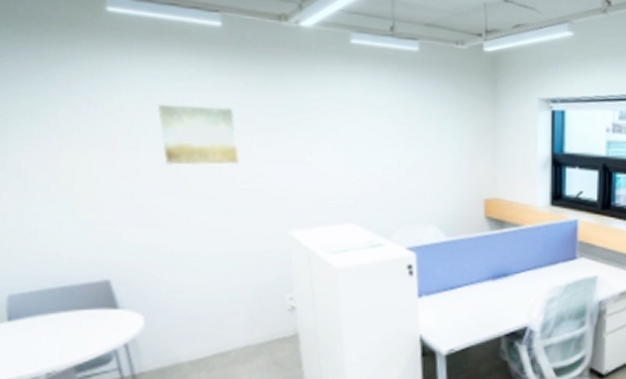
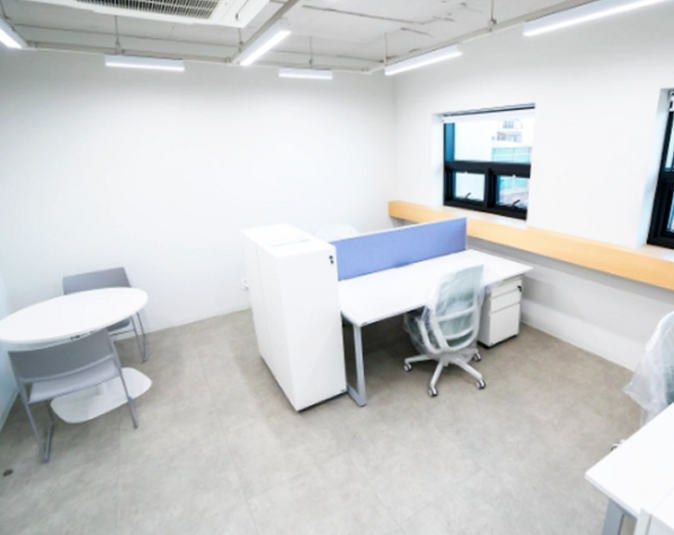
wall art: present [158,104,239,166] -> none [146,135,203,181]

